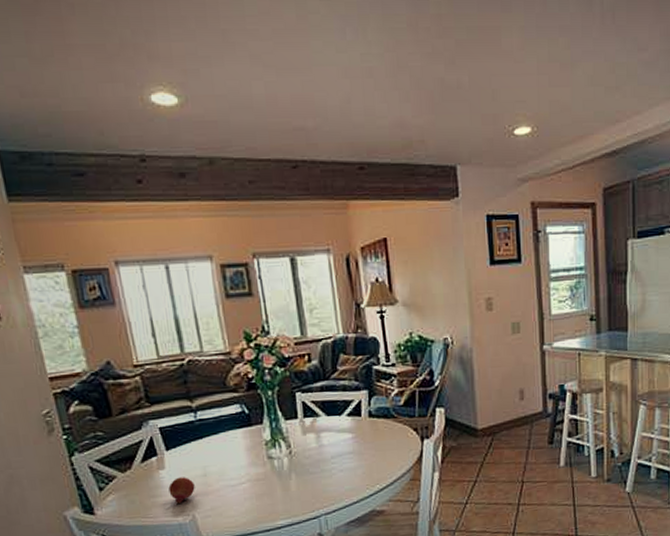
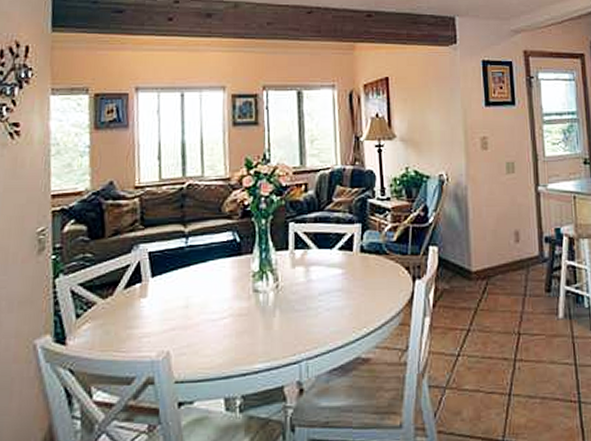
fruit: present [168,477,195,505] -> none [147,307,175,339]

